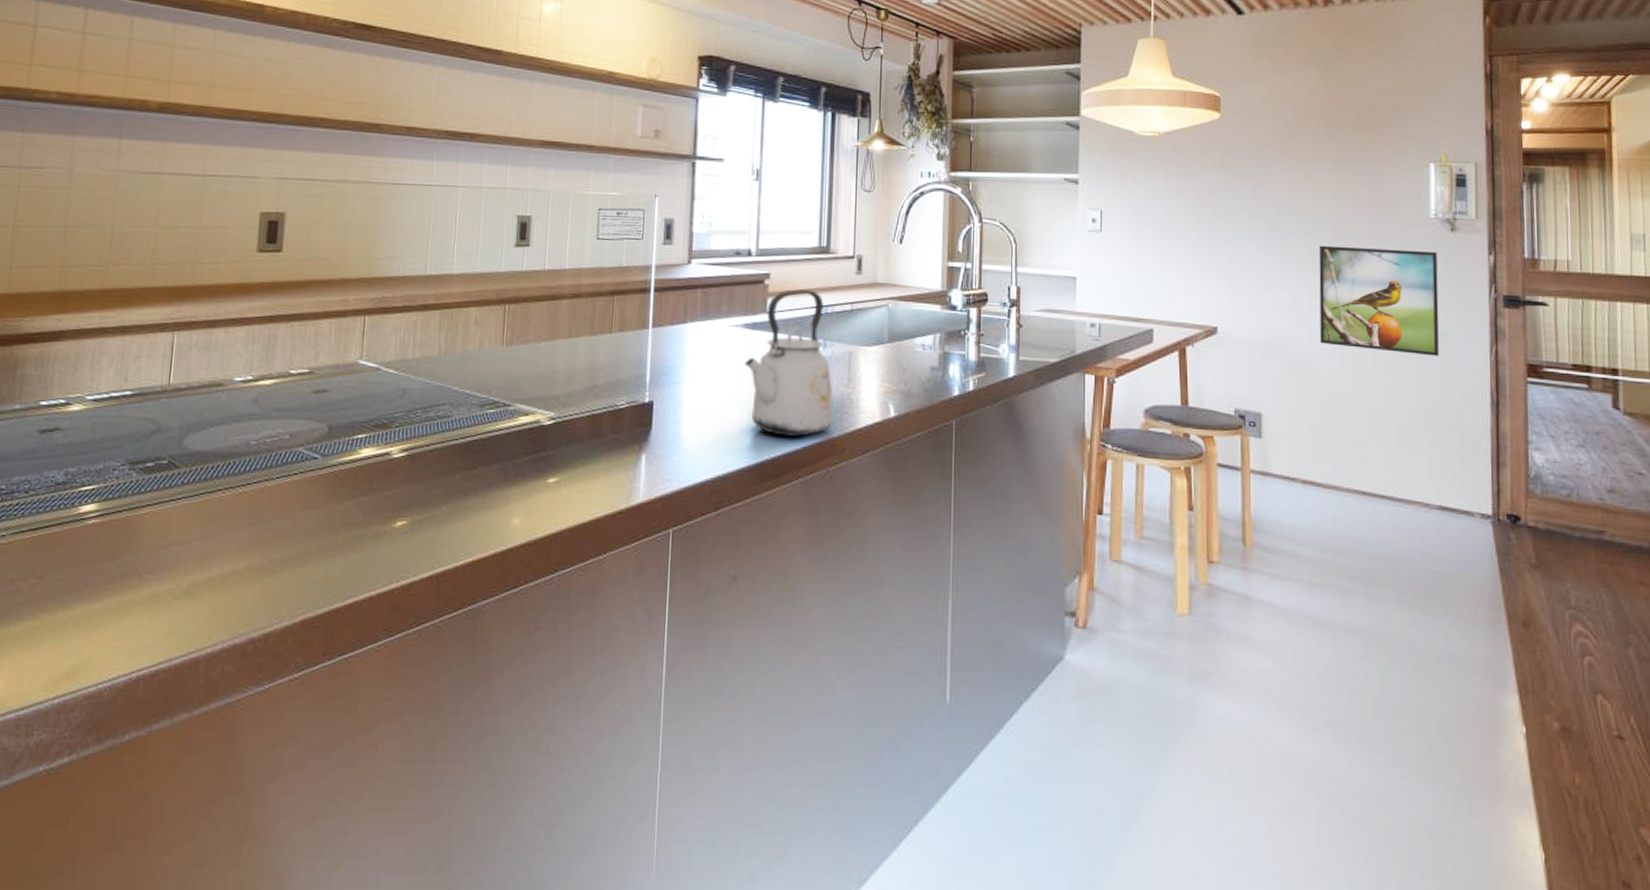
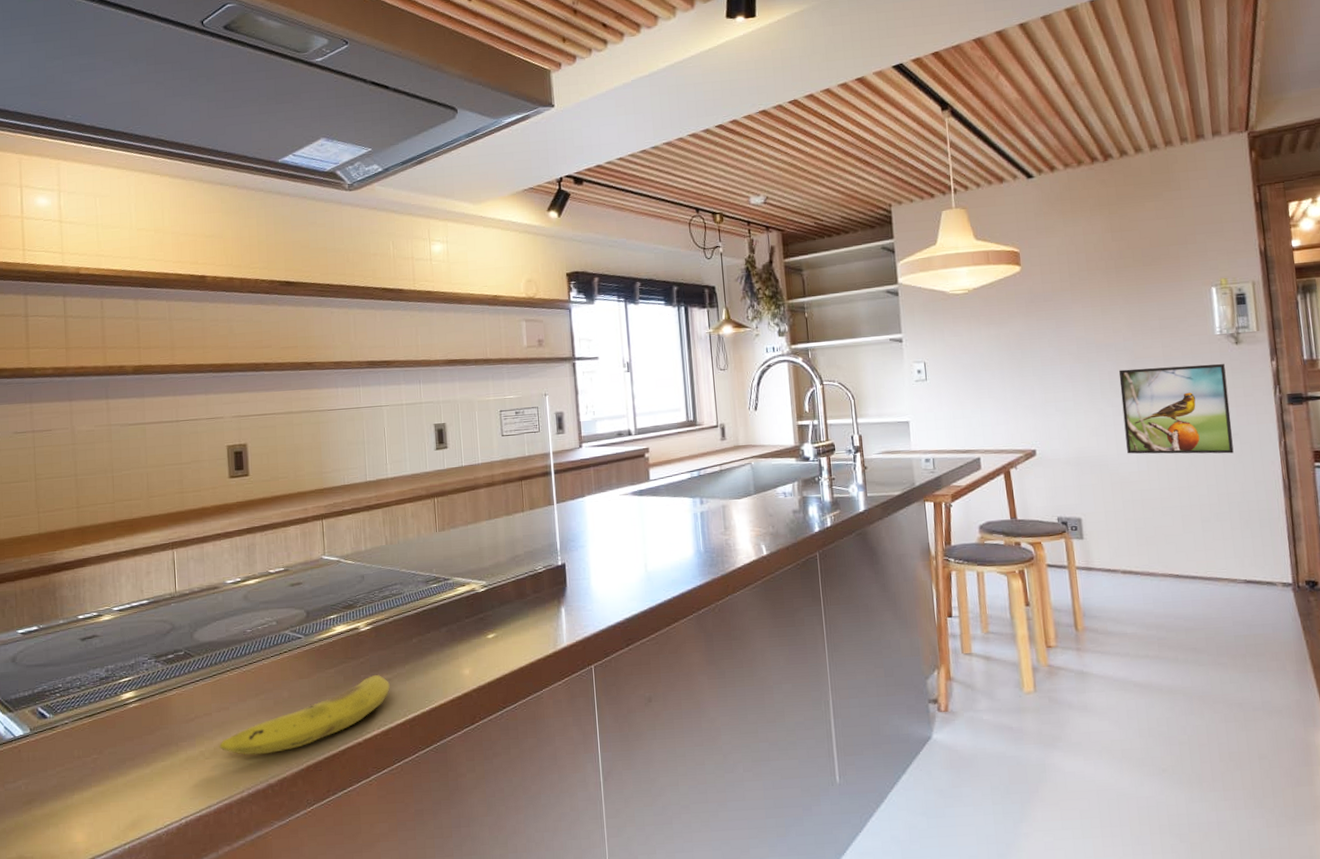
fruit: none [194,513,420,600] -> present [219,674,390,755]
kettle: present [744,288,834,438] -> none [636,457,716,581]

